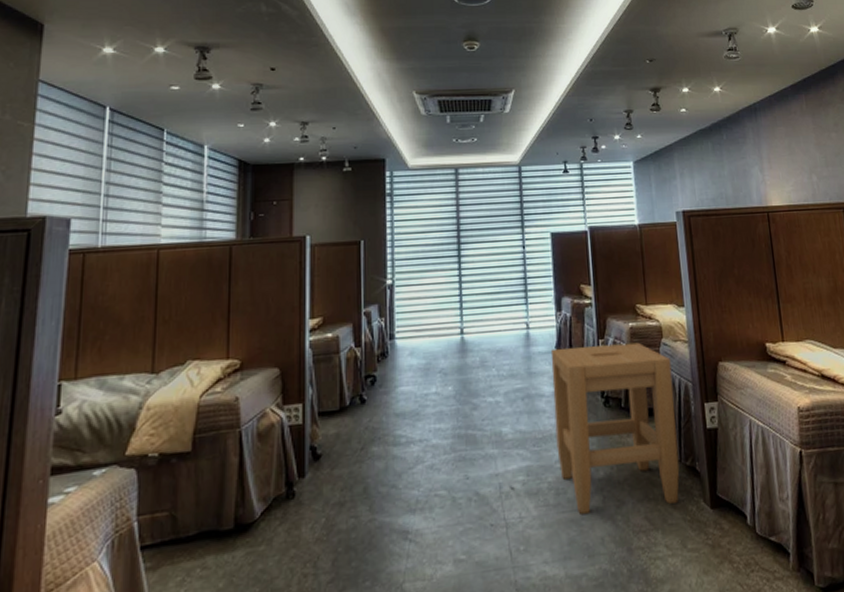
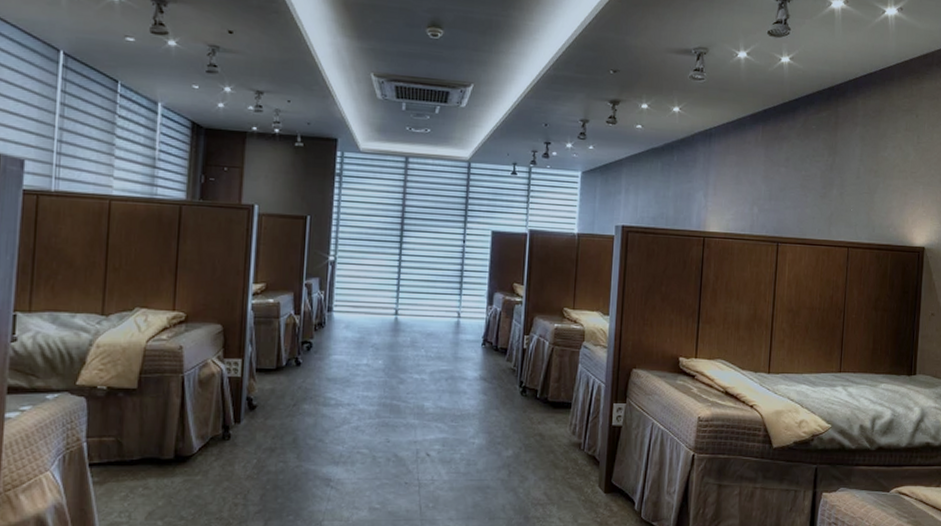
stool: present [551,342,680,514] -> none [472,338,589,484]

